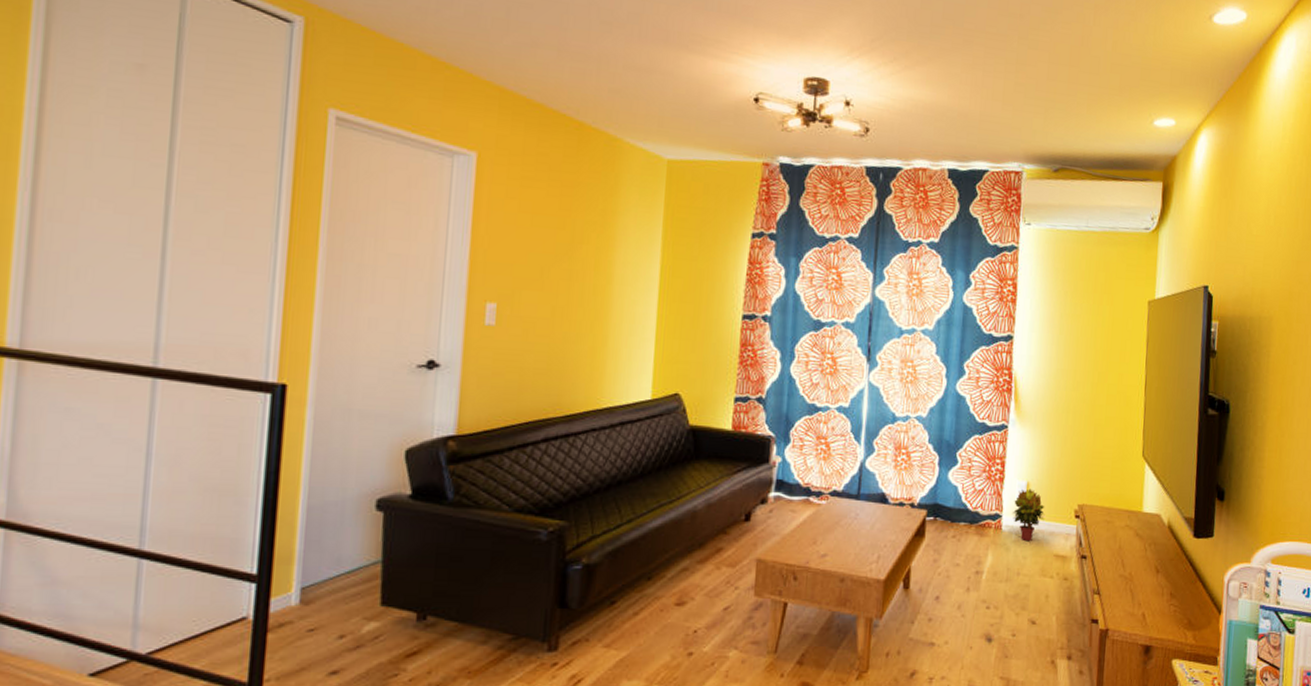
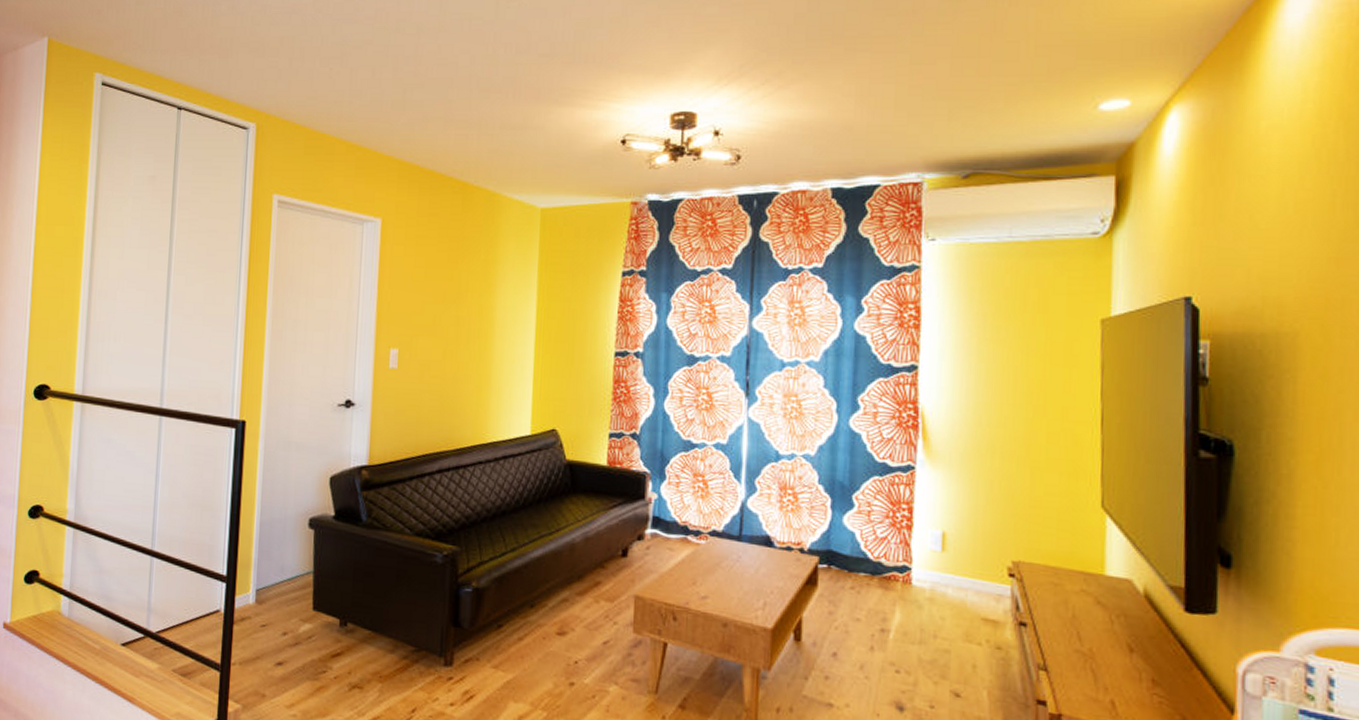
potted plant: present [1013,489,1045,540] -> none [925,539,968,599]

